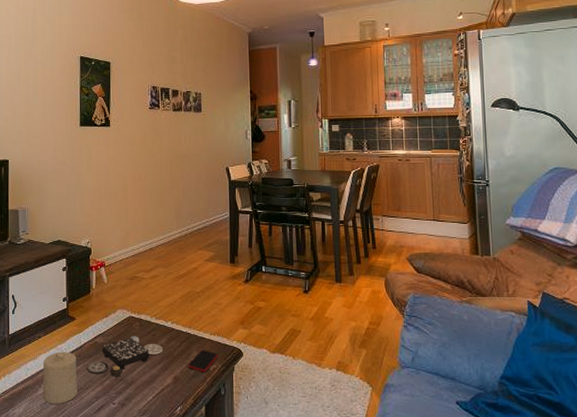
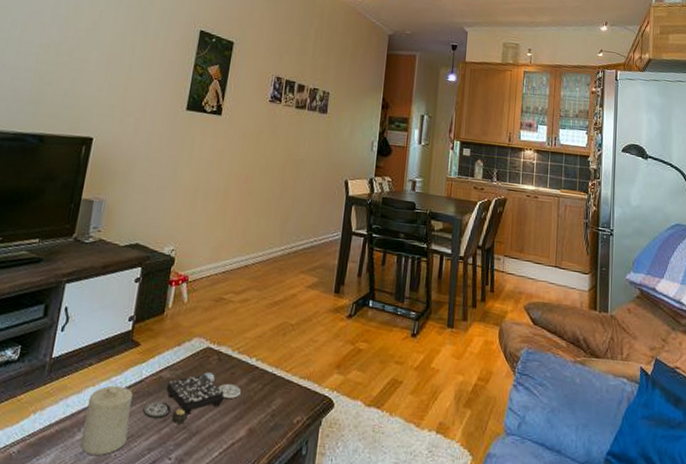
smartphone: present [188,350,219,372] -> none [268,397,306,425]

